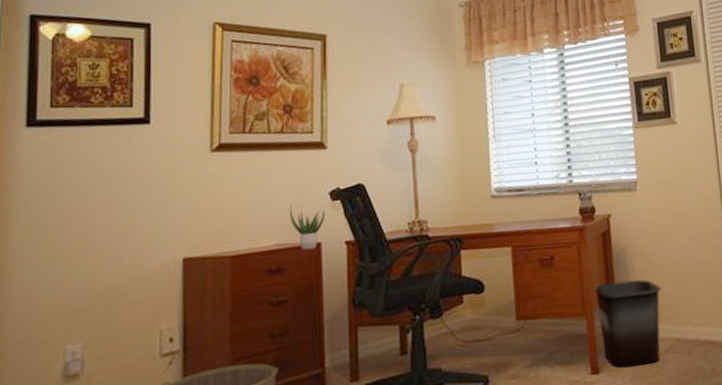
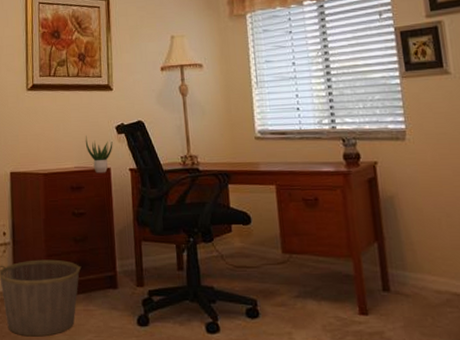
waste bin: present [593,279,661,368] -> none [359,228,436,315]

